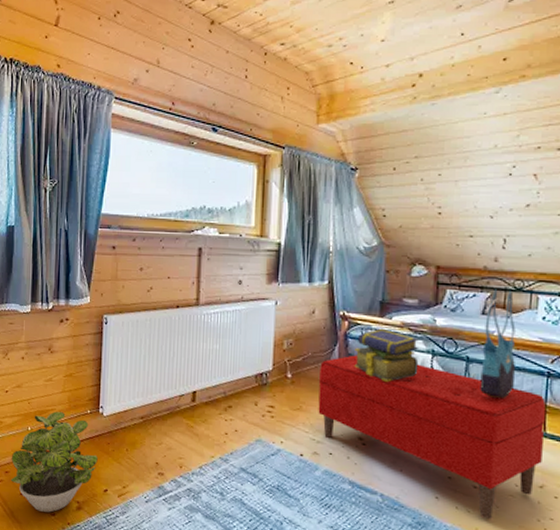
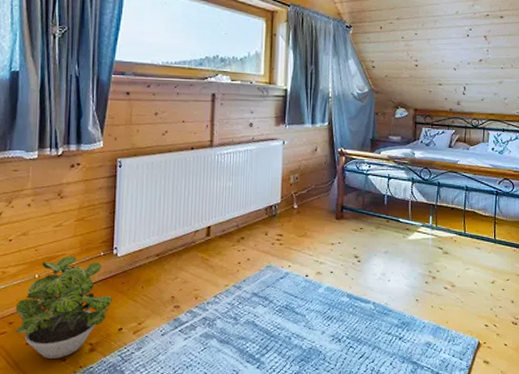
bench: present [318,355,547,519] -> none [320,185,496,313]
stack of books: present [354,328,419,382] -> none [350,161,402,207]
tote bag: present [480,289,516,399] -> none [448,127,473,215]

